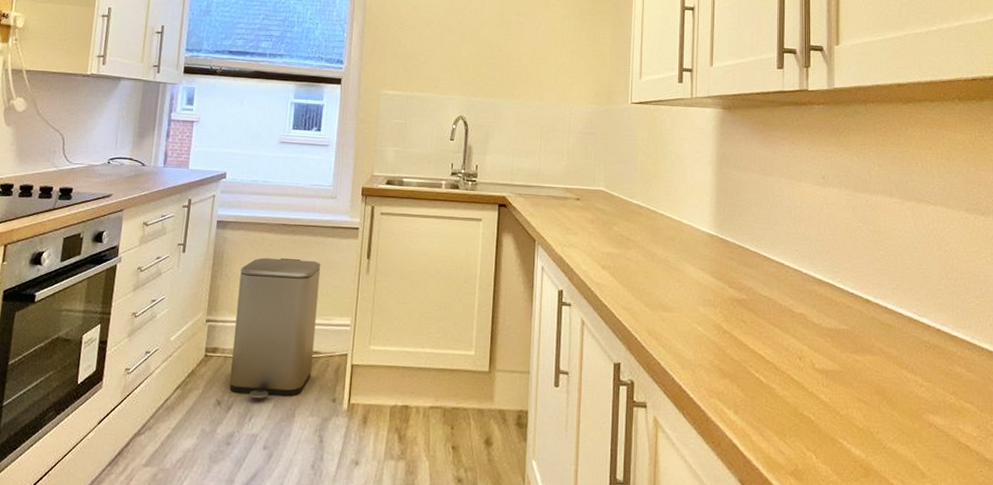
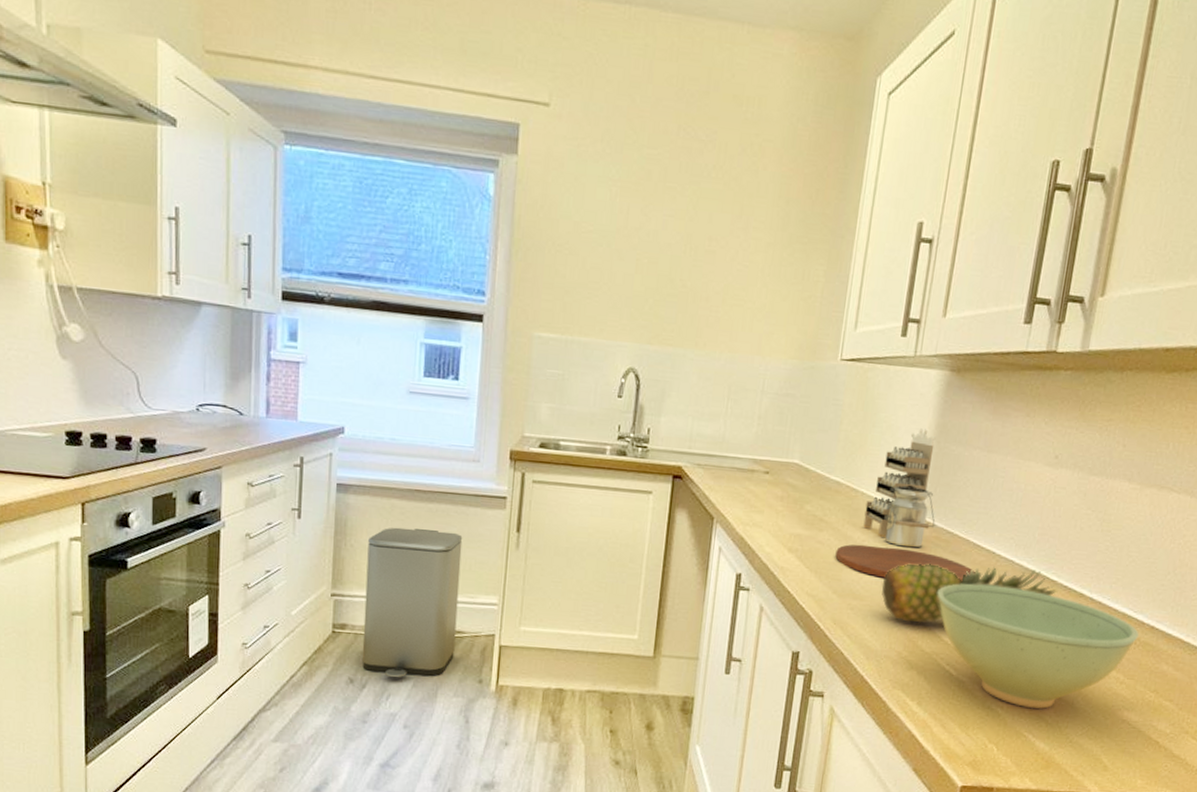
cutting board: none [644,260,769,291] -> present [835,544,976,581]
spice rack: none [665,157,728,262] -> present [863,428,936,548]
fruit: none [687,276,845,332] -> present [881,563,1057,623]
bowl: none [738,293,928,415] -> present [937,583,1140,709]

